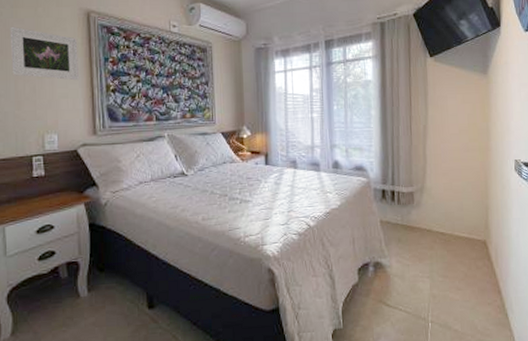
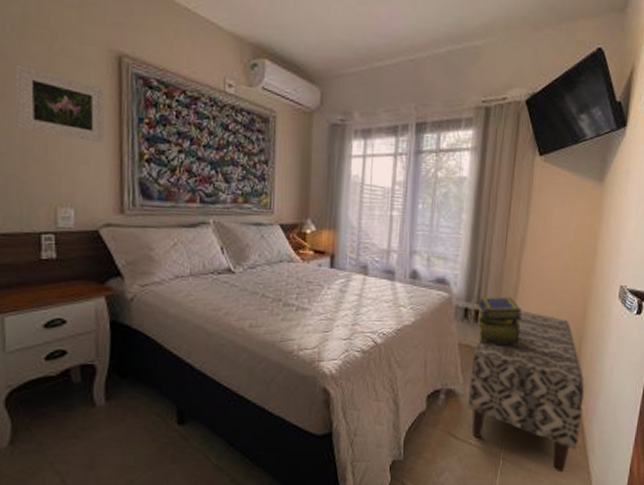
stack of books: none [393,178,433,219] -> present [478,297,523,344]
bench: none [393,188,497,332] -> present [467,311,585,473]

